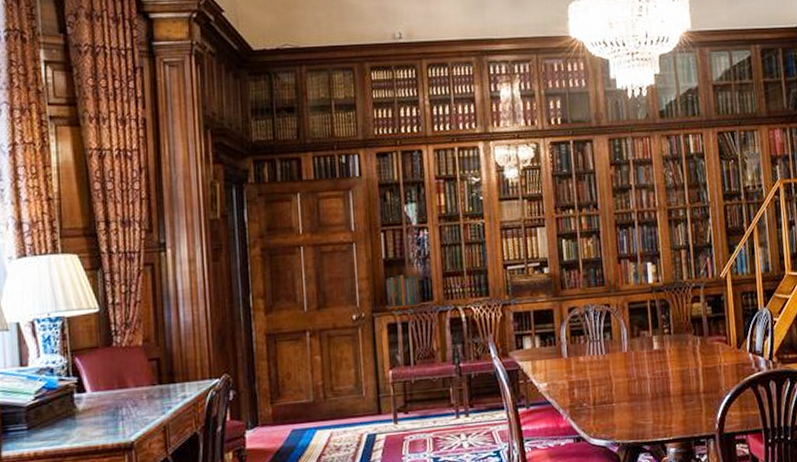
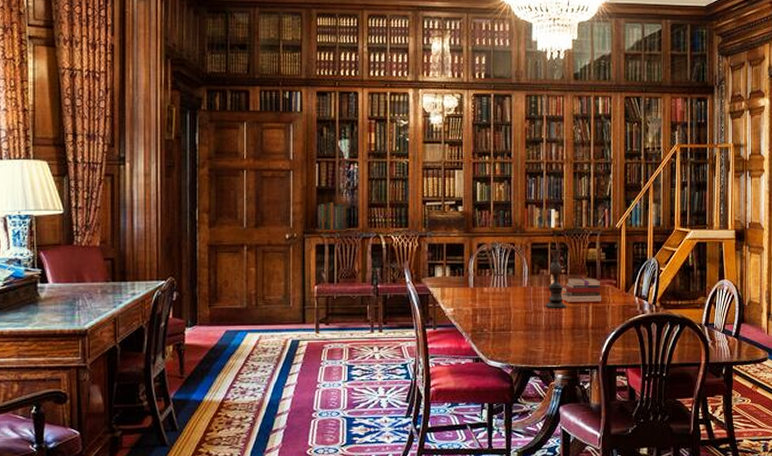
candlestick: none [648,306,676,374] -> present [545,249,568,308]
books: none [664,336,712,367] -> present [560,278,602,303]

